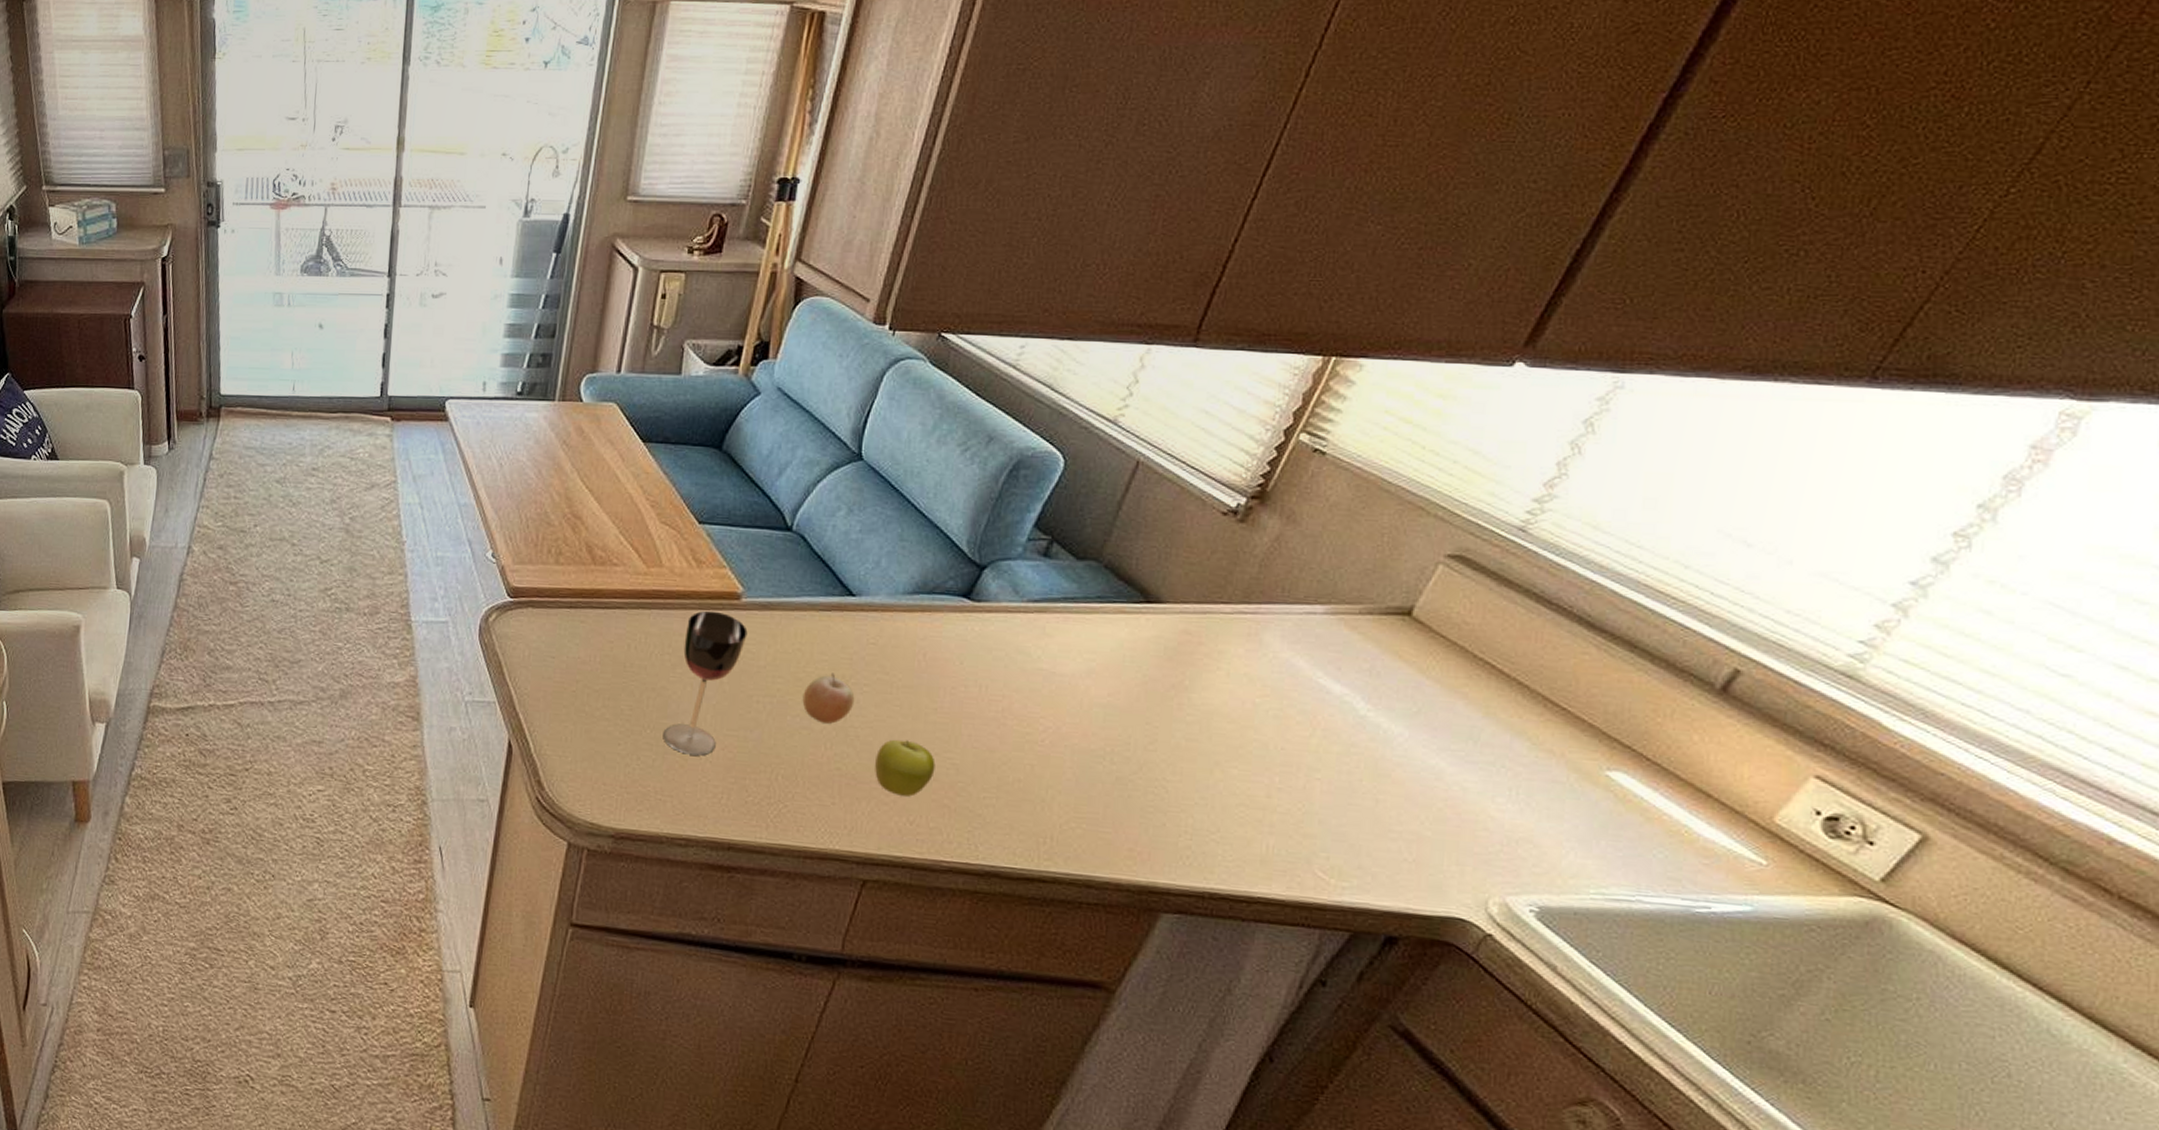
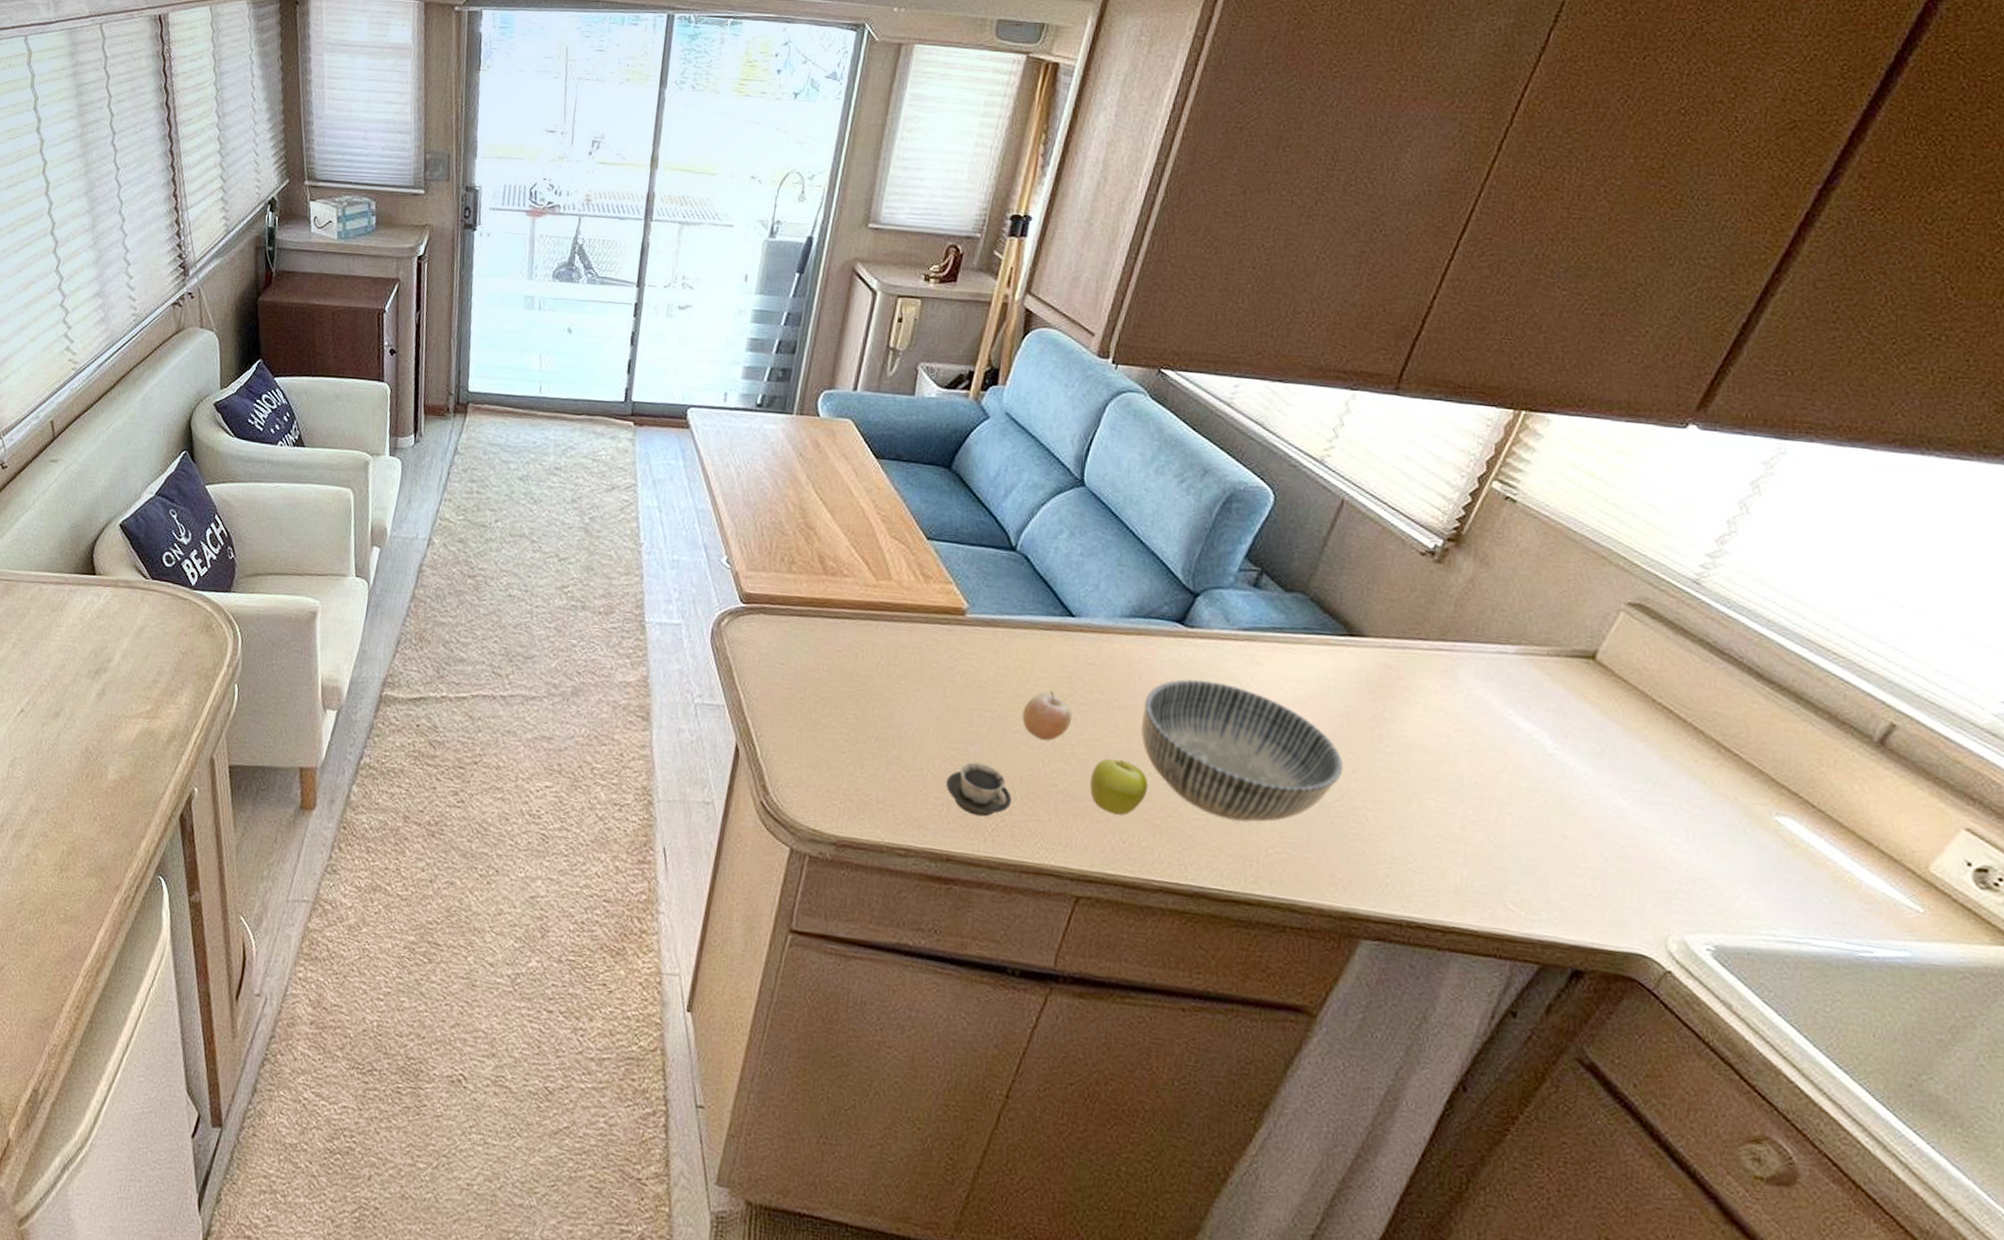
wineglass: present [663,610,748,756] -> none [886,624,971,767]
cup: none [726,749,794,804] -> present [946,762,1012,817]
bowl: none [926,655,1141,799] -> present [1140,679,1344,822]

